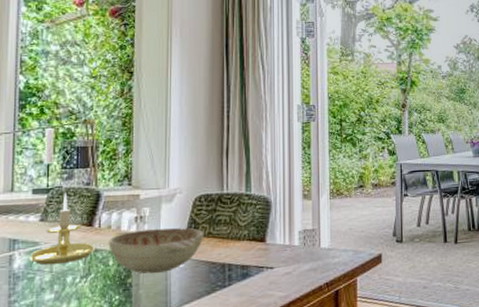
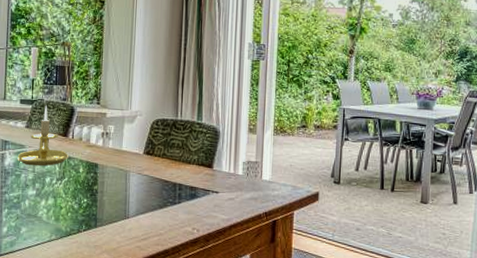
decorative bowl: present [108,228,205,274] -> none [79,144,160,185]

